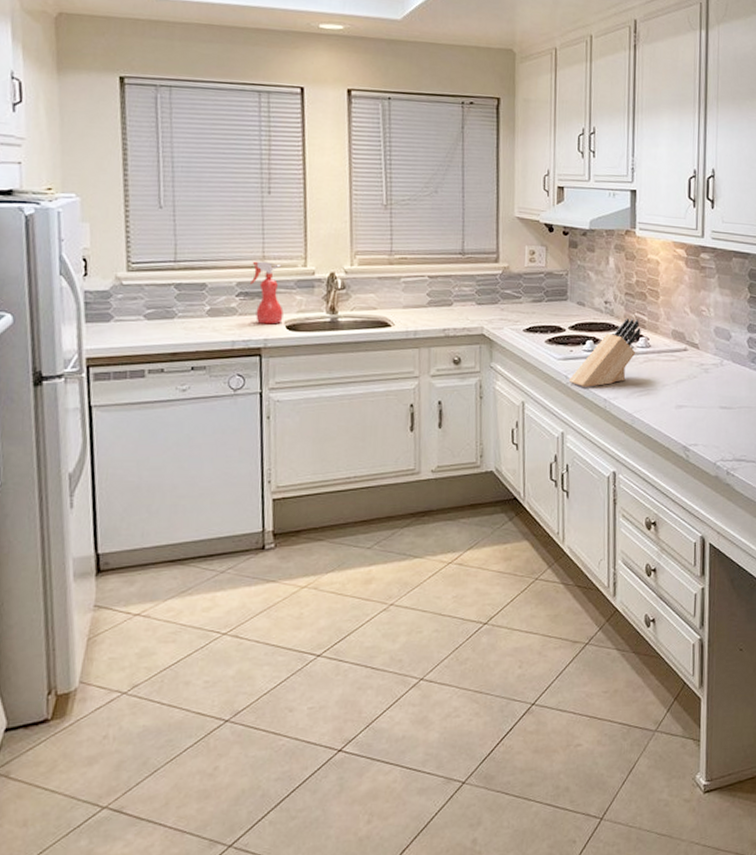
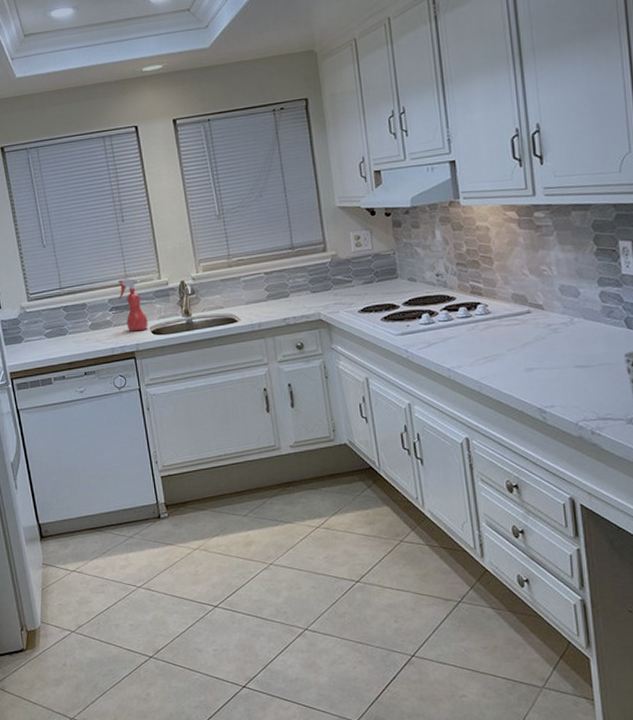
knife block: present [568,318,641,387] -> none [408,287,478,359]

